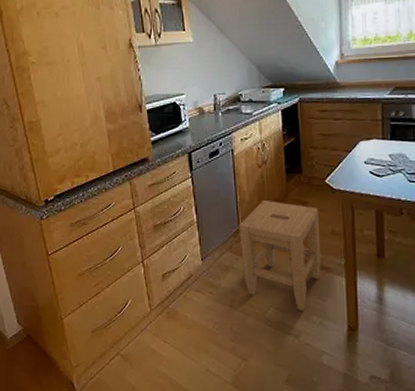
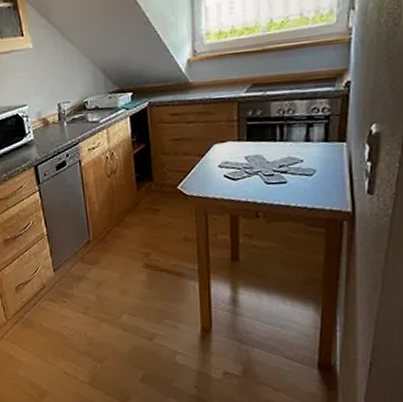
stool: present [239,199,322,311] -> none [89,209,175,316]

